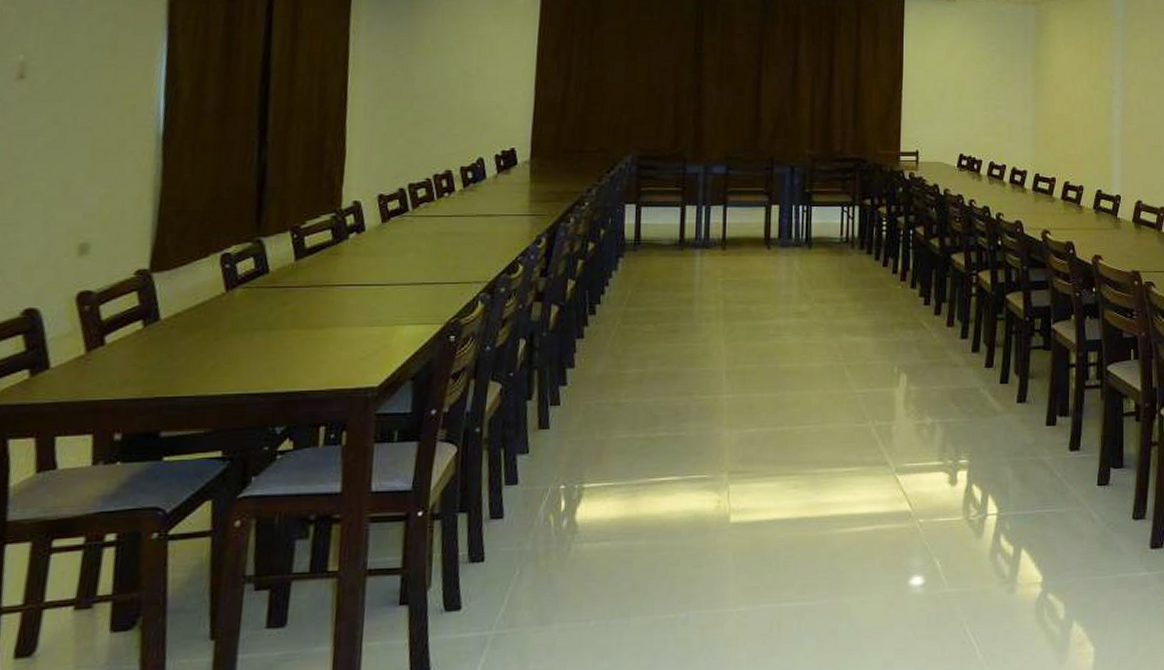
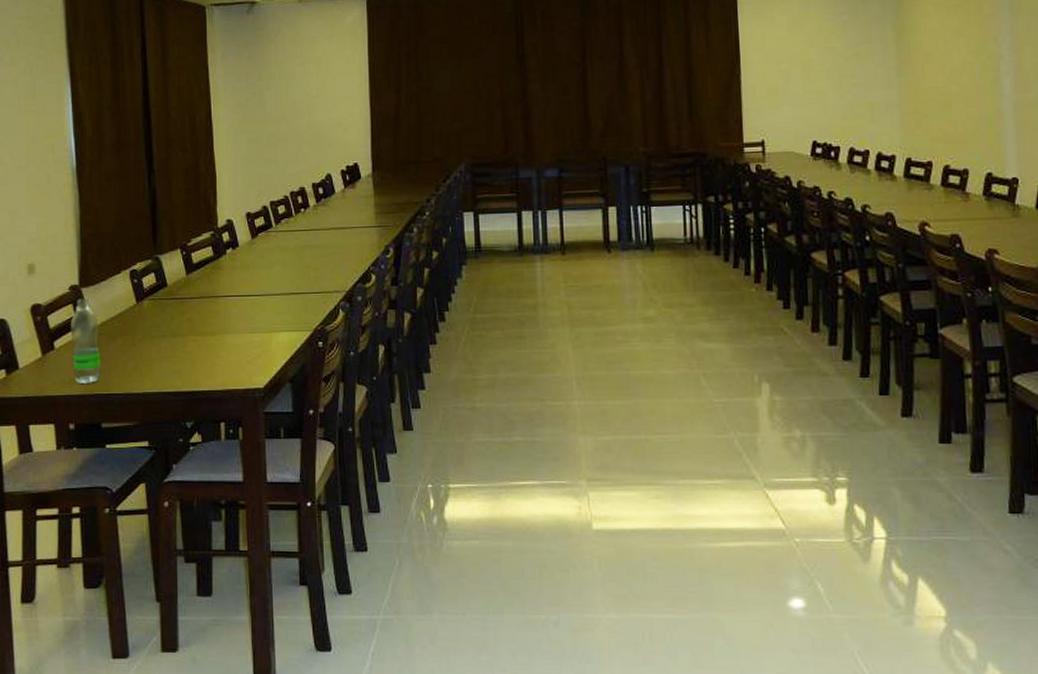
bottle: none [128,286,171,386] -> present [71,299,101,384]

